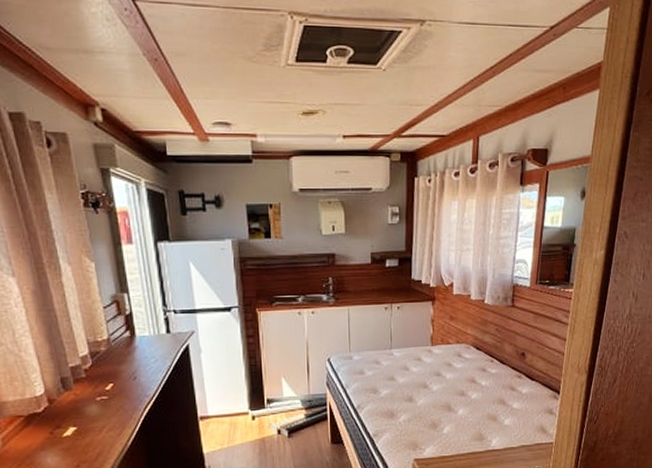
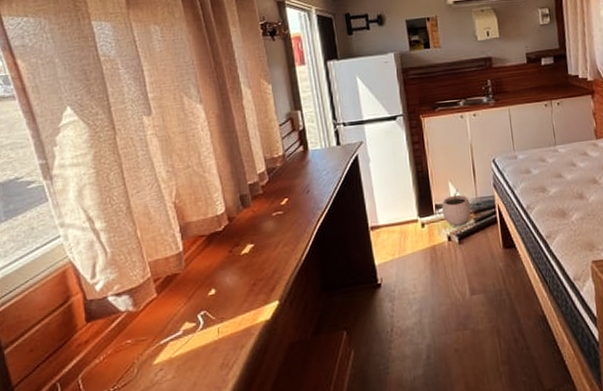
plant pot: none [273,385,303,420] -> present [441,189,472,226]

